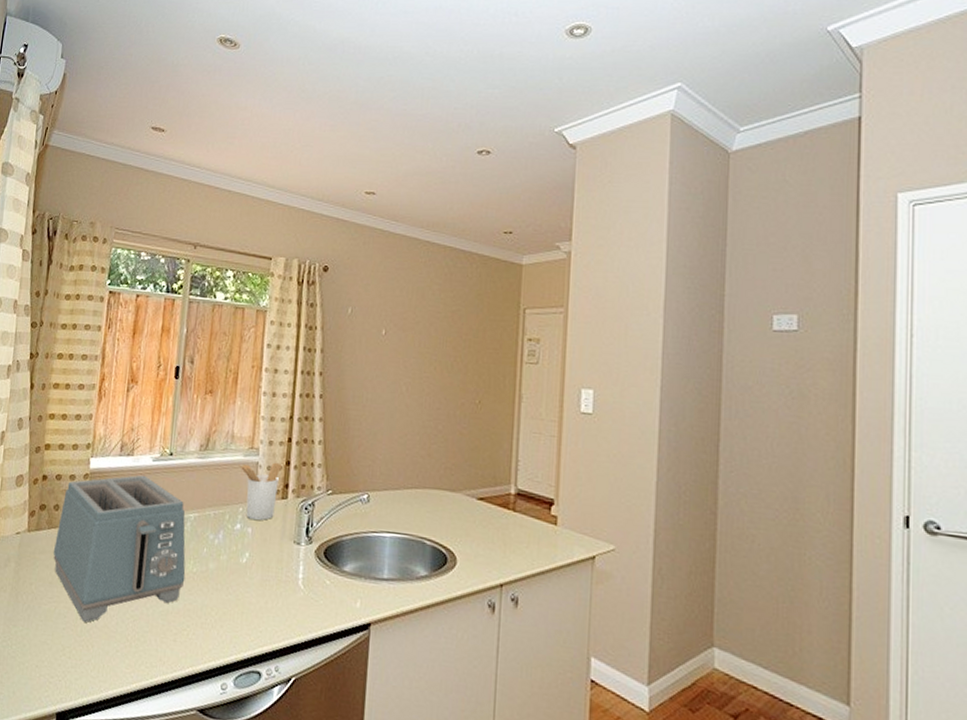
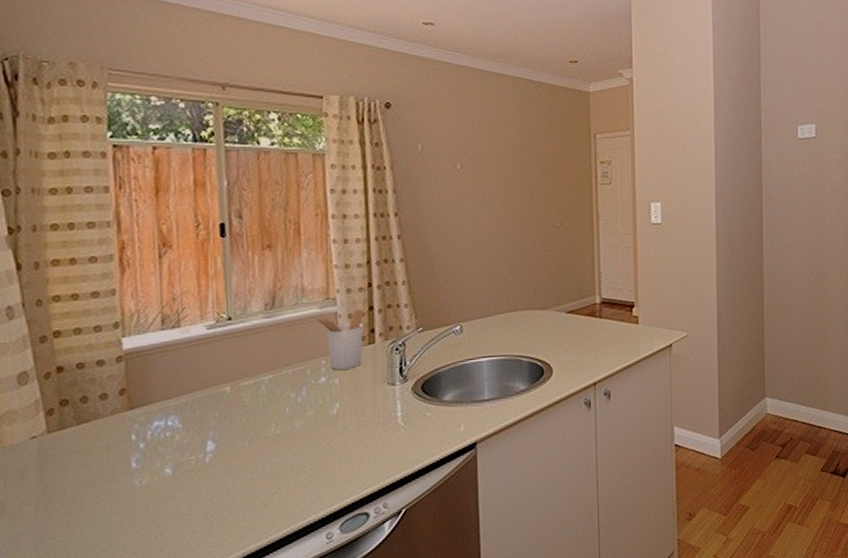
toaster: present [53,475,186,623] -> none [88,346,268,513]

